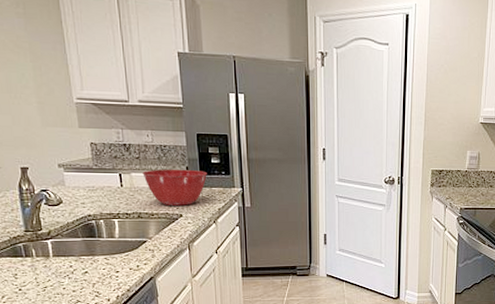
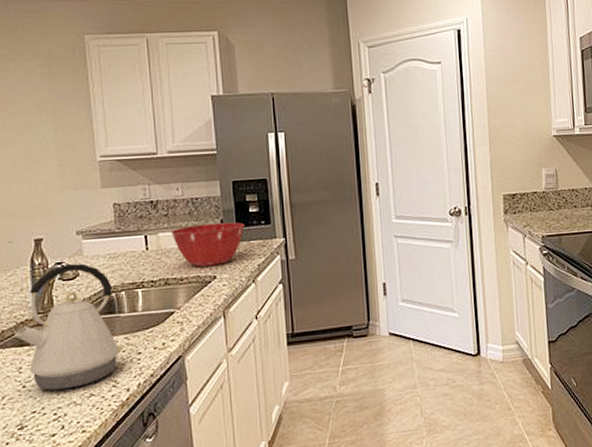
kettle: none [9,192,104,295] -> present [15,263,123,391]

